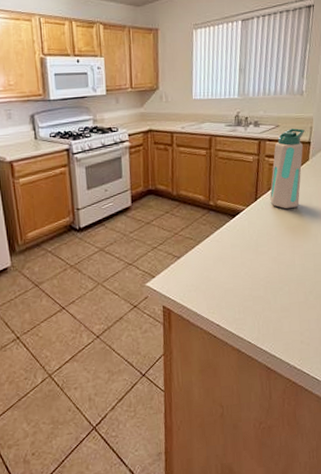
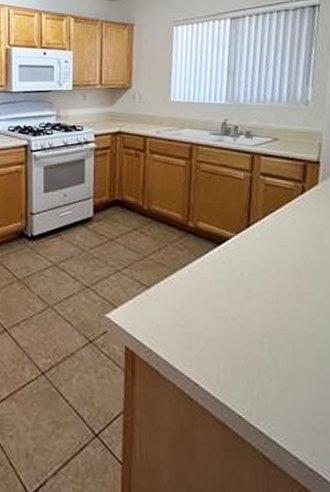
water bottle: present [270,128,305,209] -> none [266,144,312,242]

